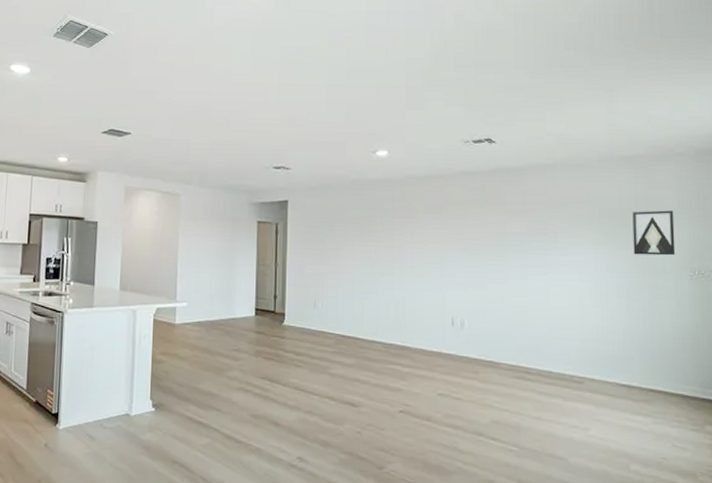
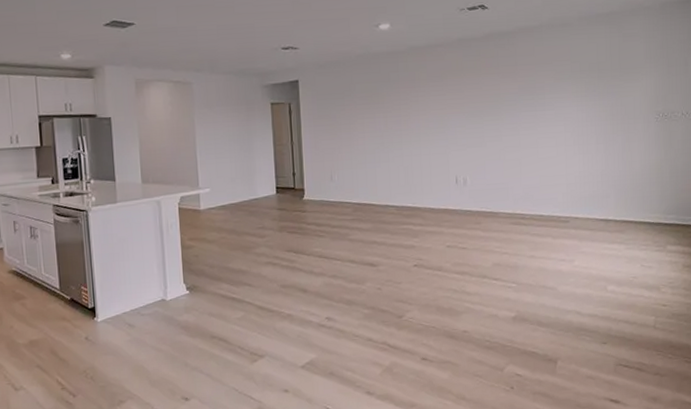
wall art: present [632,210,676,256] -> none [608,61,644,104]

